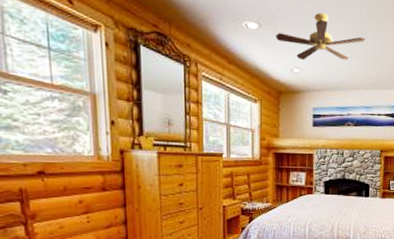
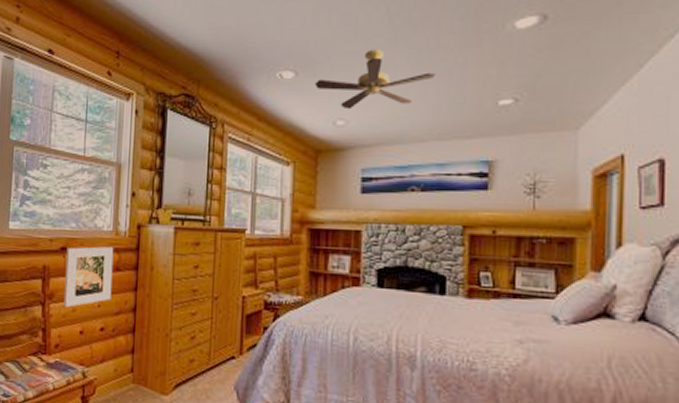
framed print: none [44,170,101,225] -> present [63,246,114,308]

